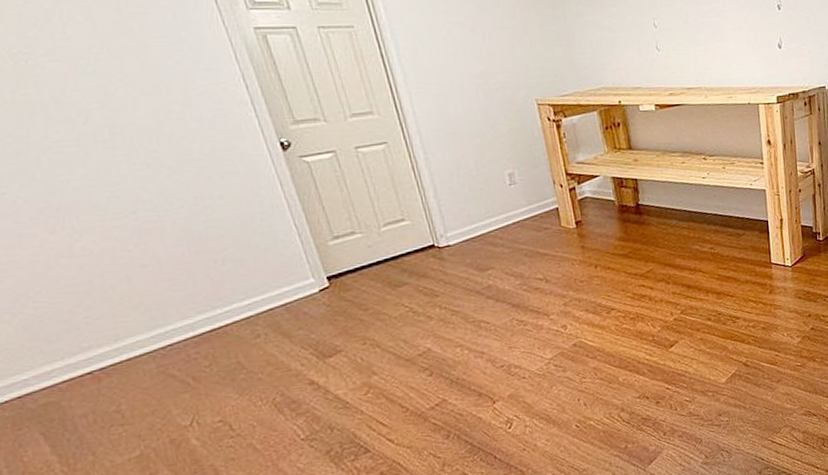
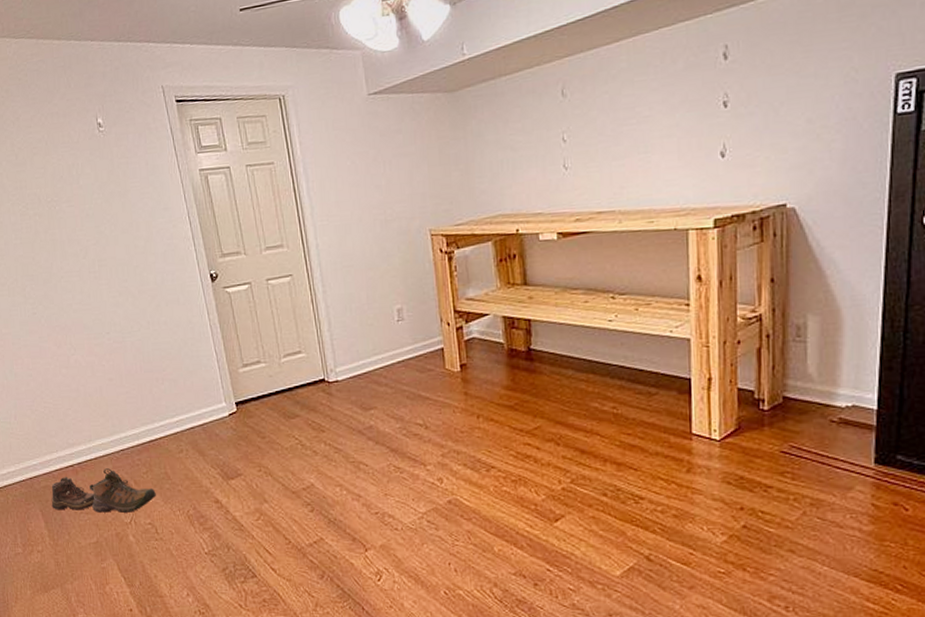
hiking boot: none [57,386,132,429] -> present [51,476,95,511]
hiking boot: none [122,368,227,422] -> present [89,468,156,513]

